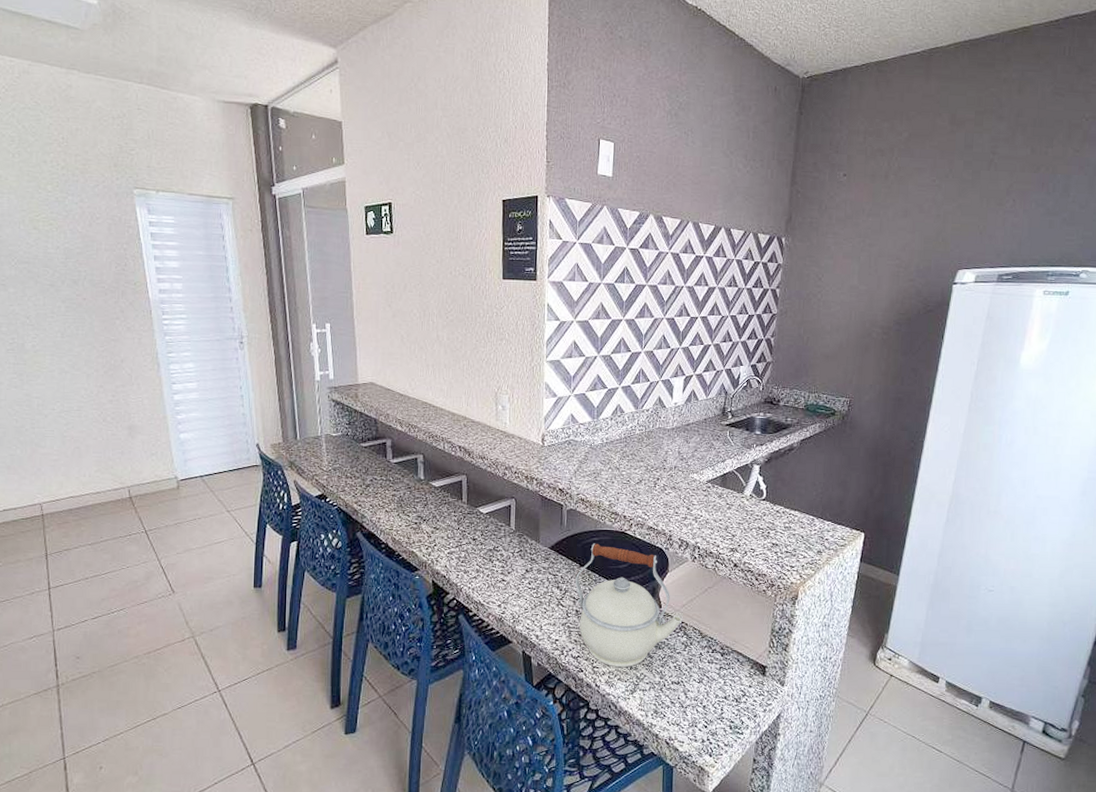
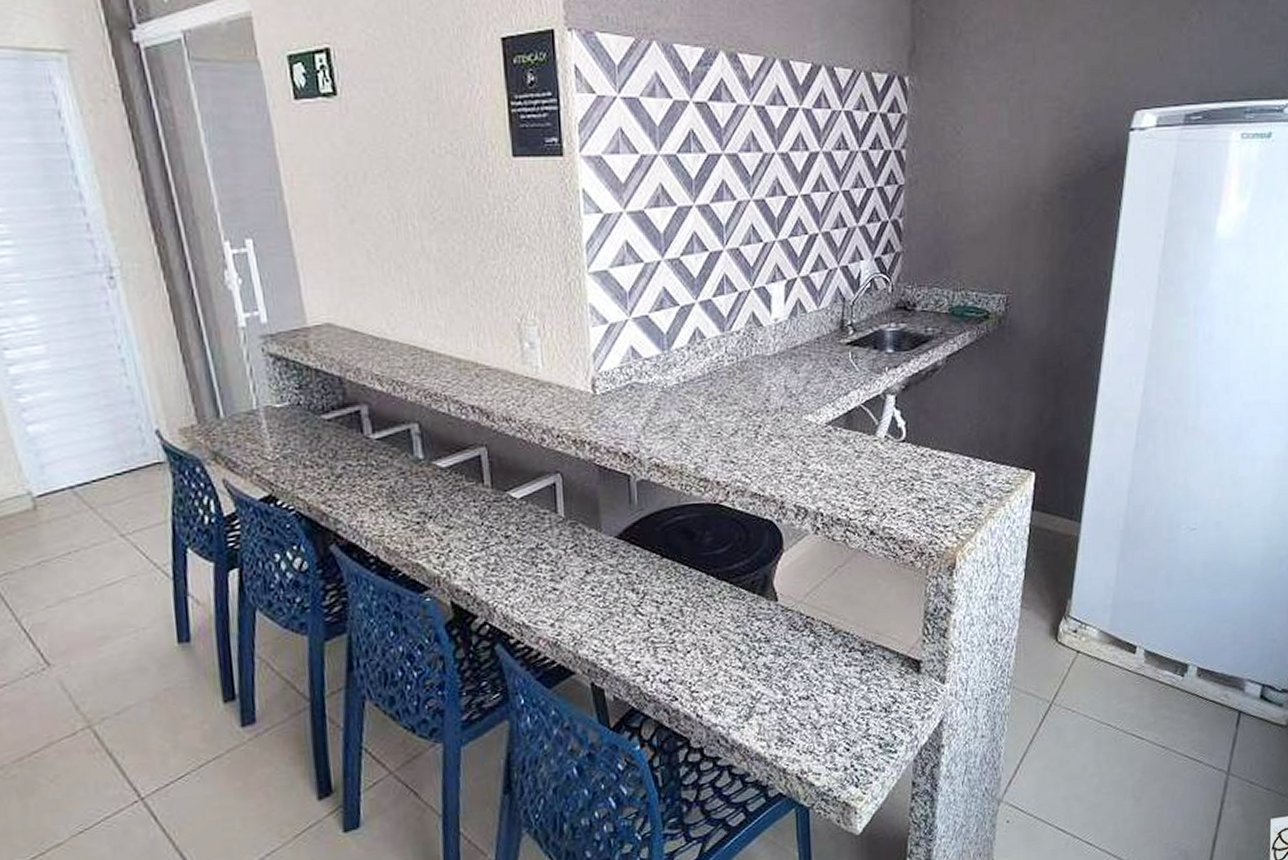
kettle: present [575,543,683,668] -> none [657,523,807,688]

